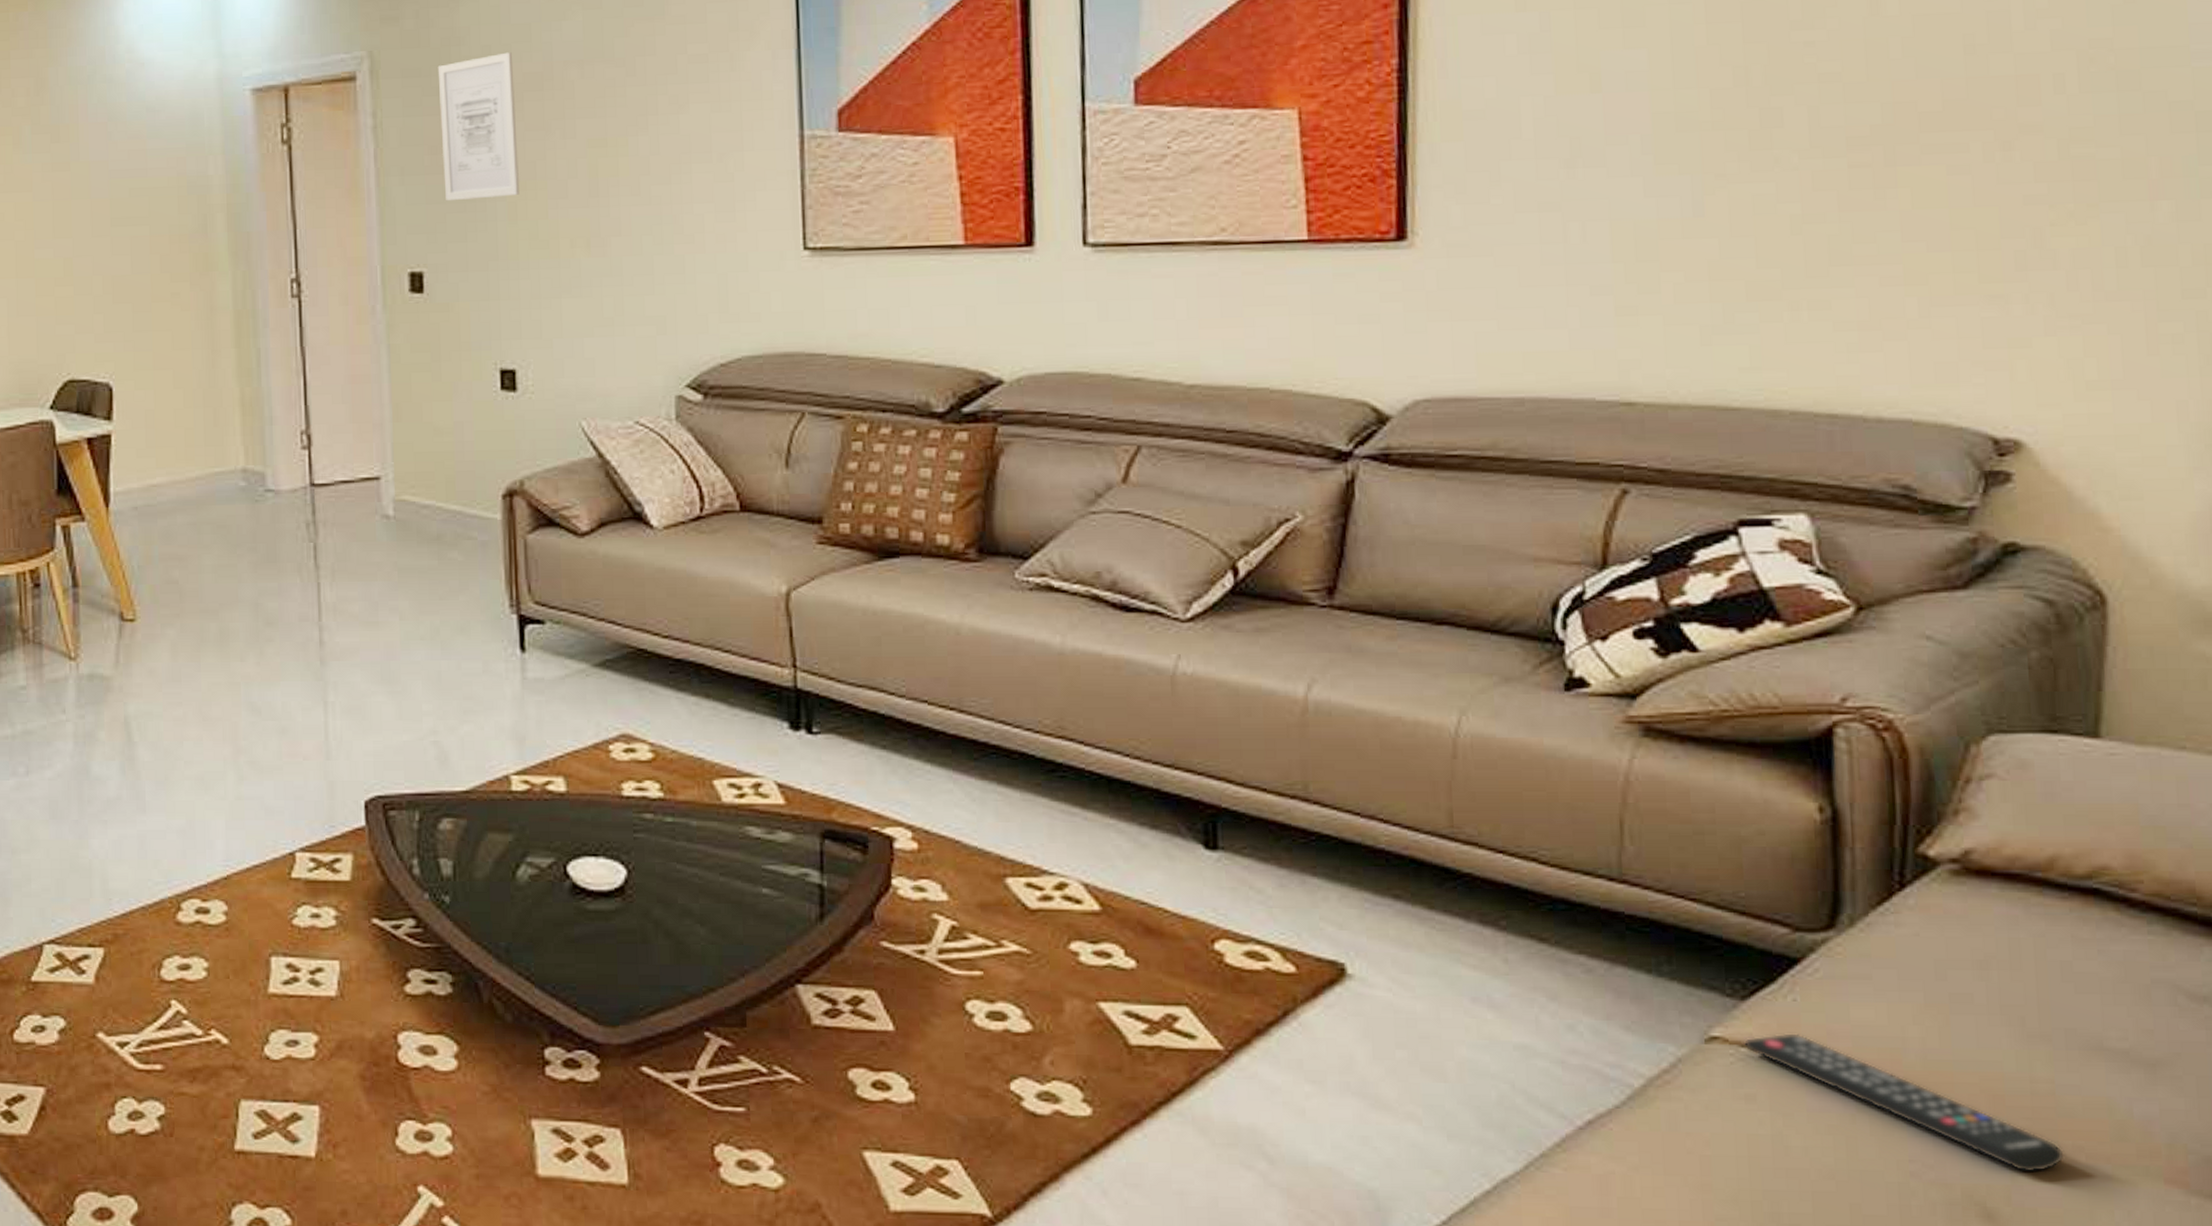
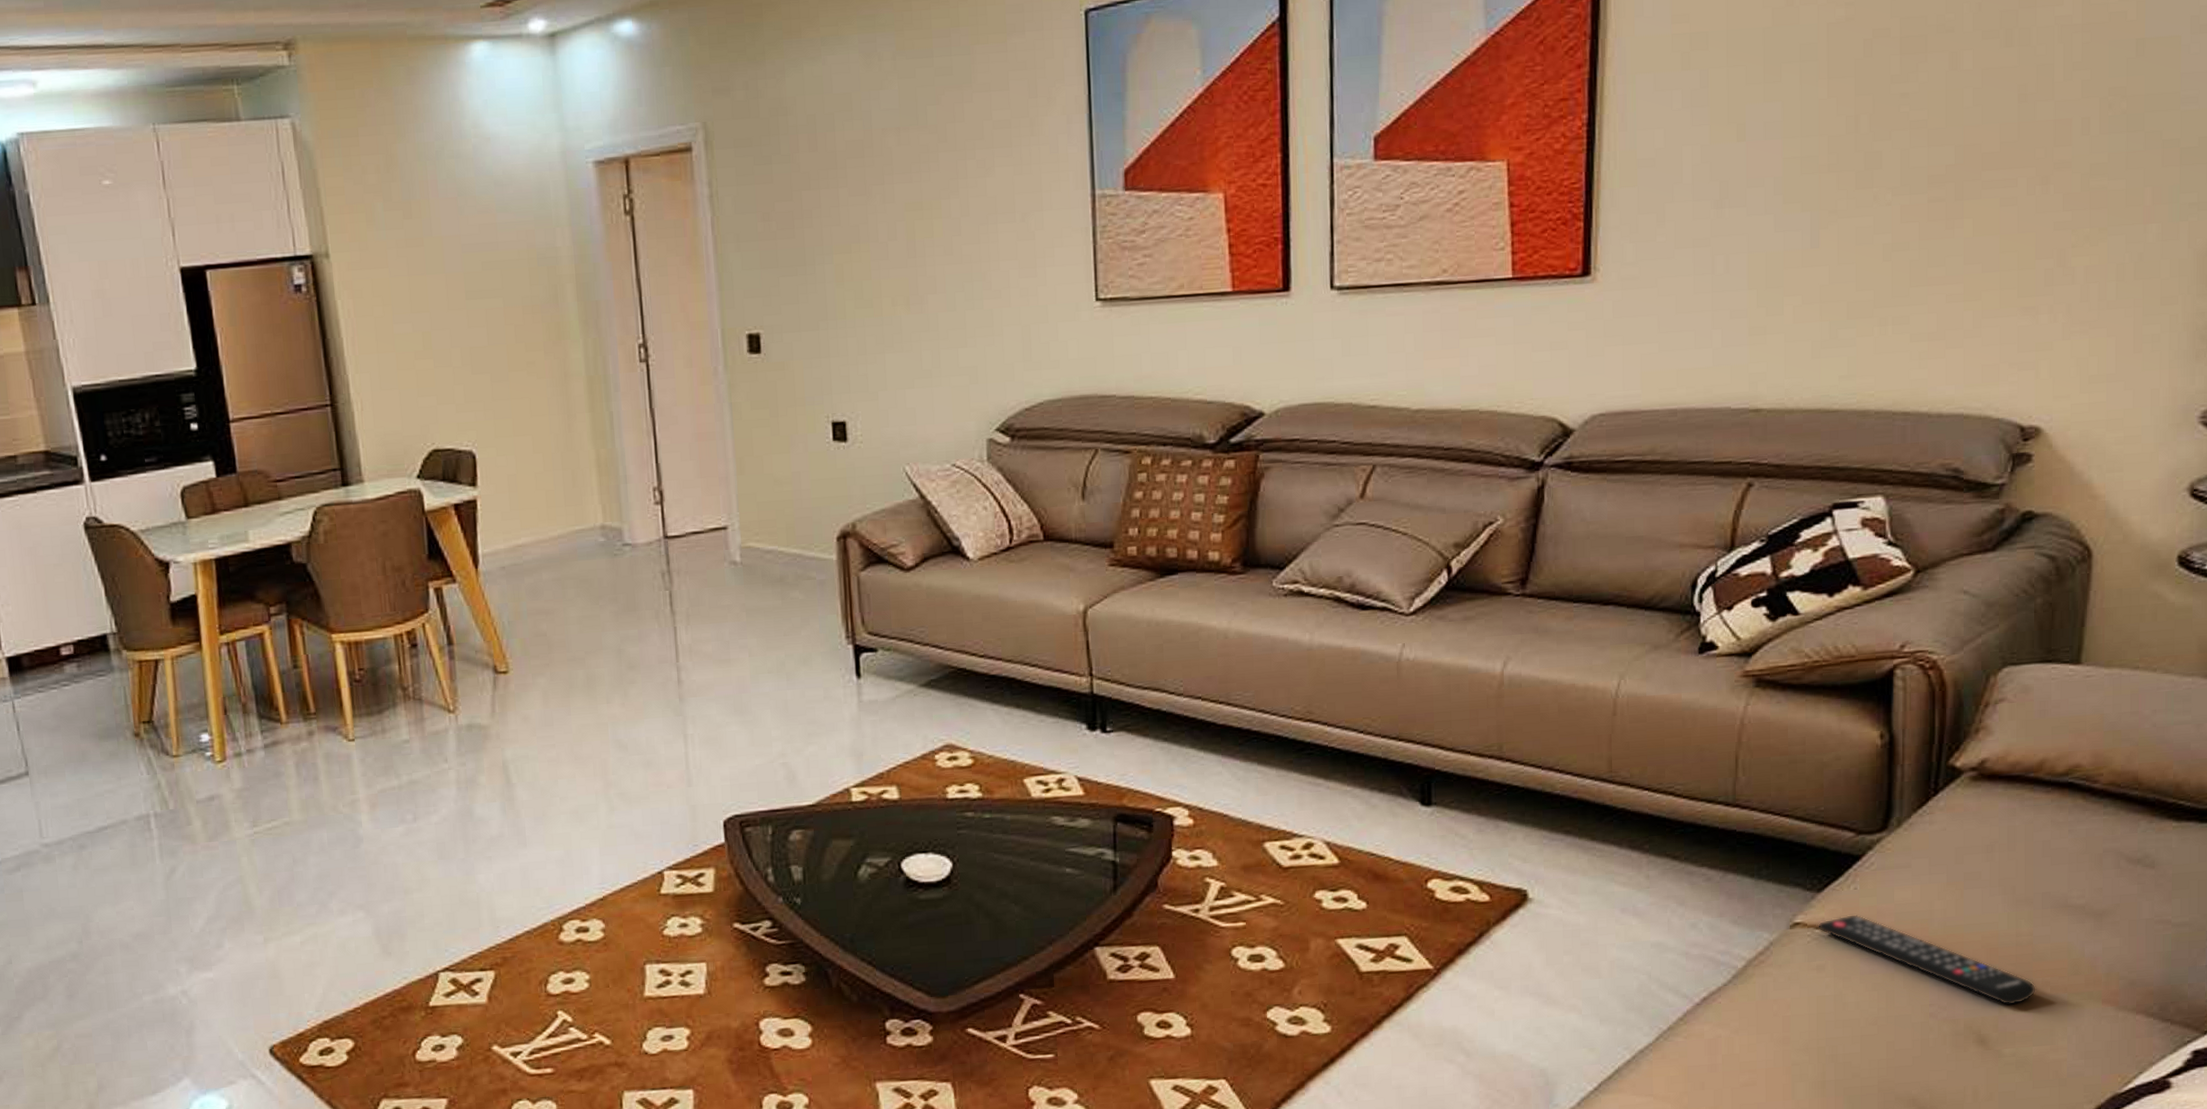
wall art: present [437,52,519,201] -> none [767,121,845,266]

